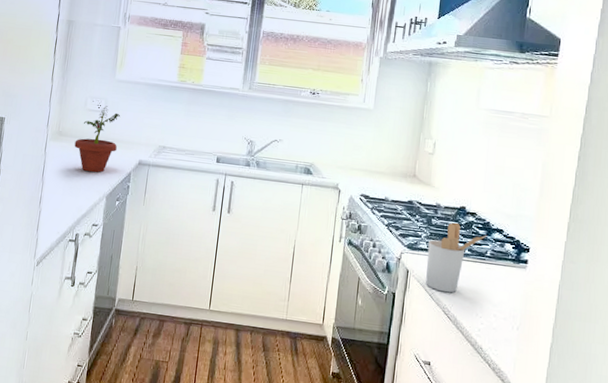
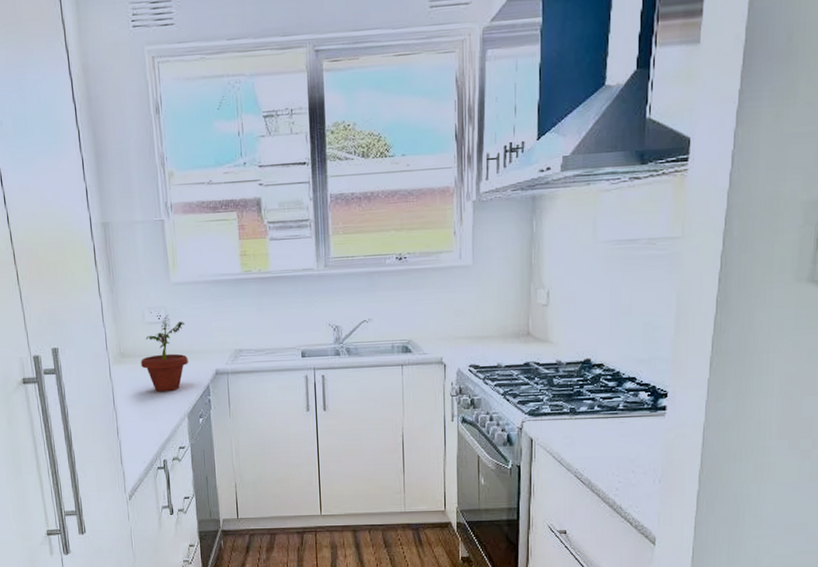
utensil holder: present [426,222,486,293] -> none [552,378,617,456]

